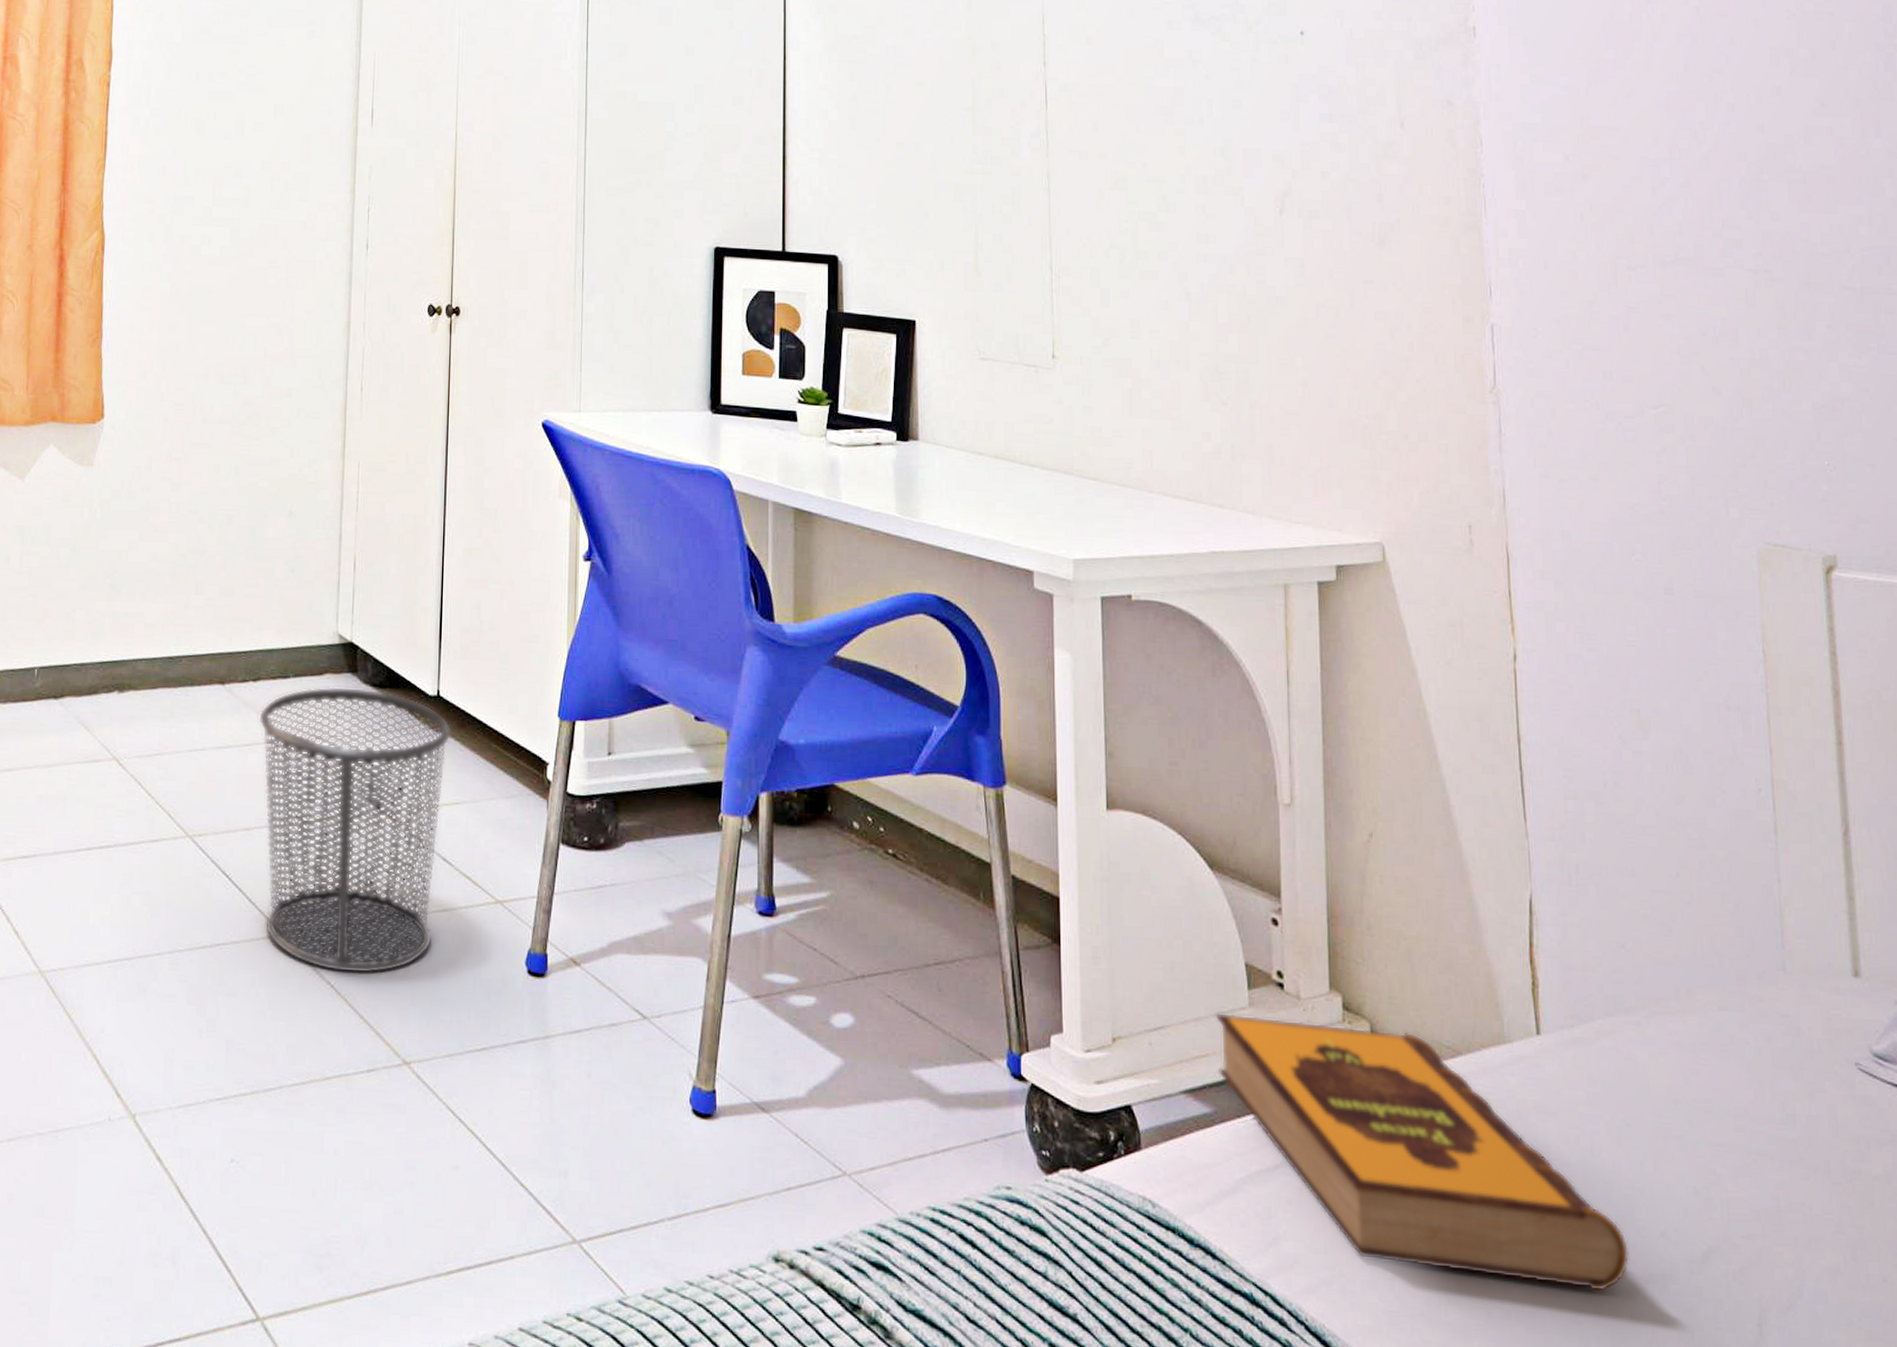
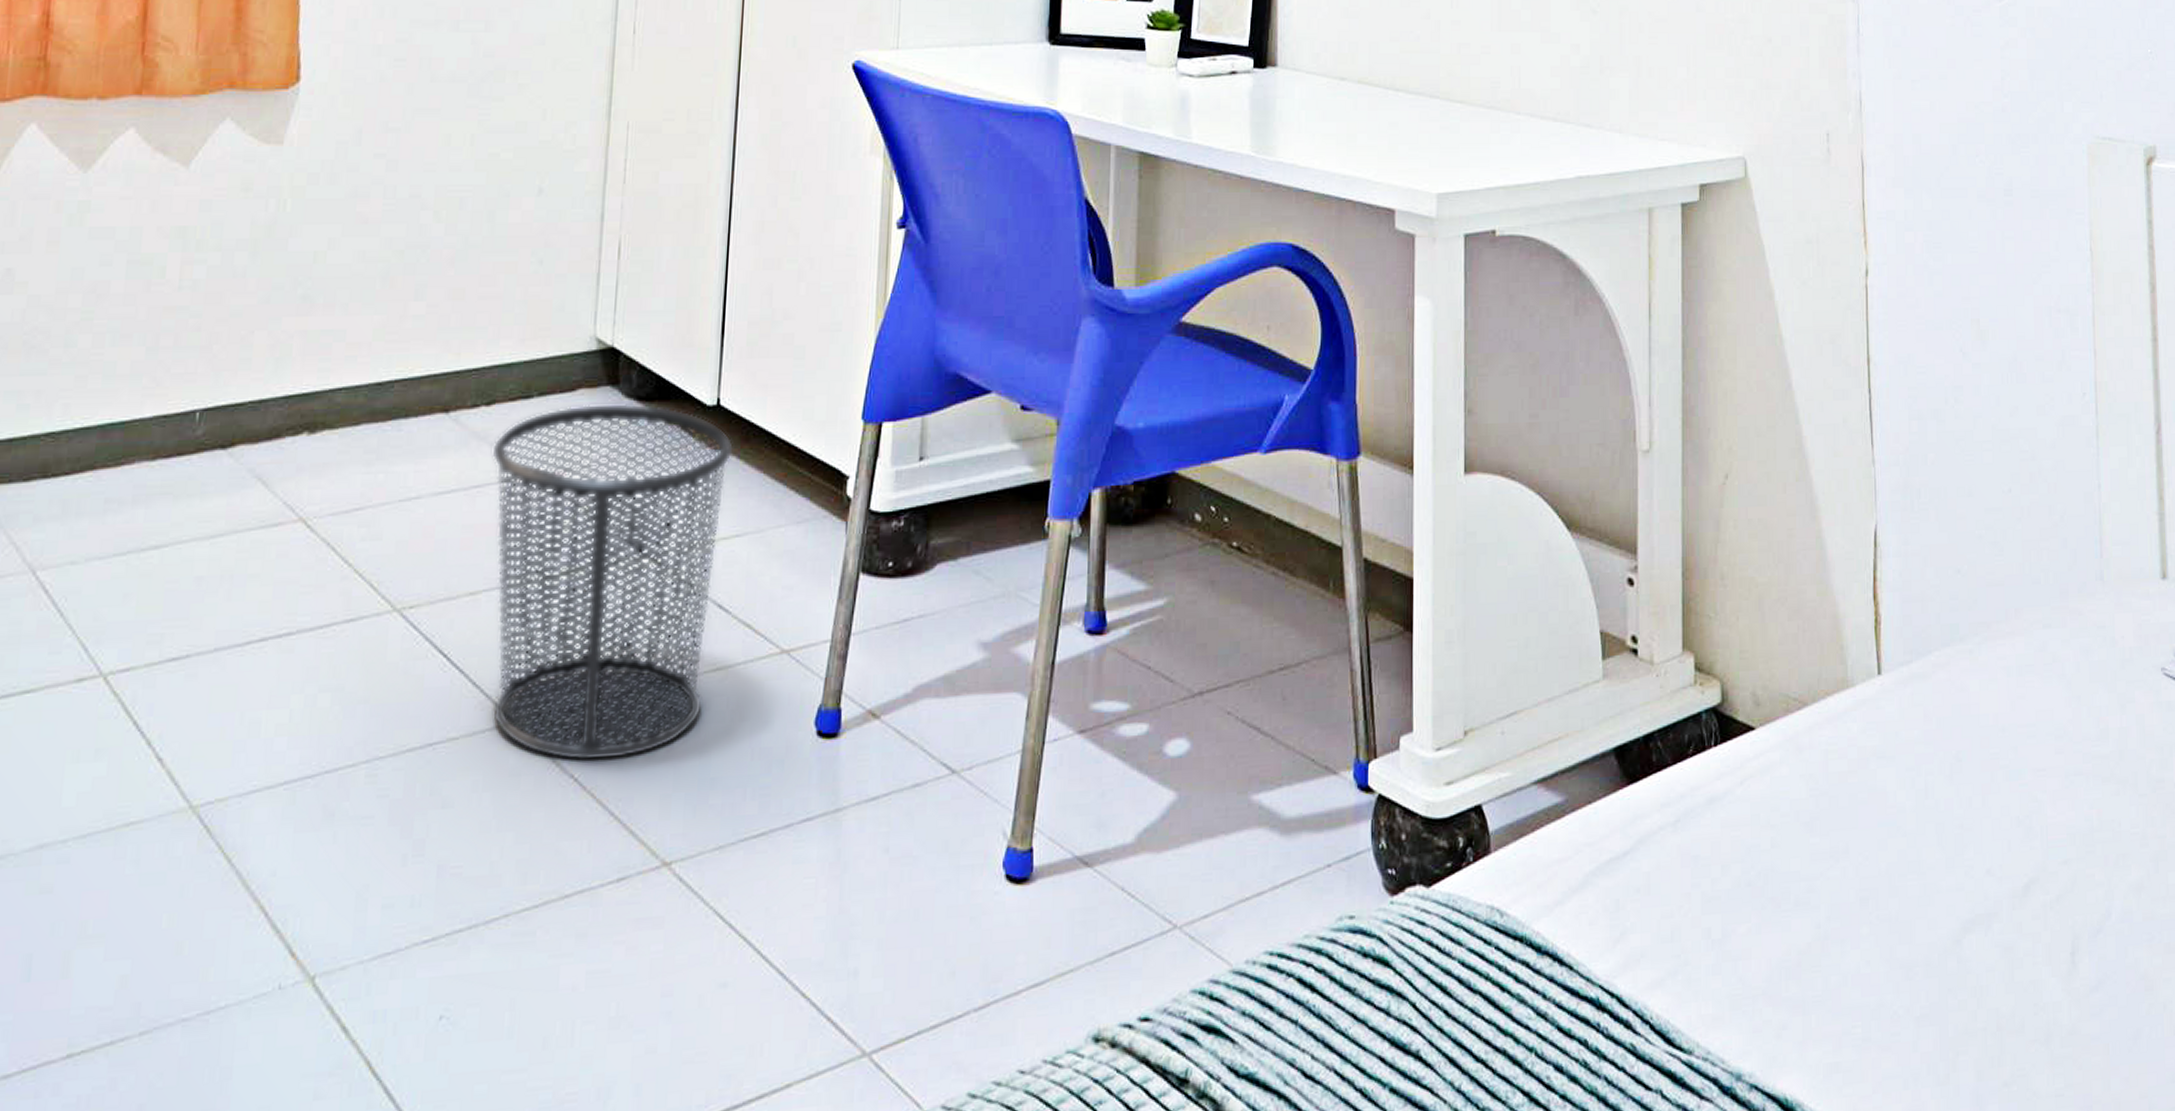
hardback book: present [1215,1012,1630,1292] -> none [1569,687,1958,943]

